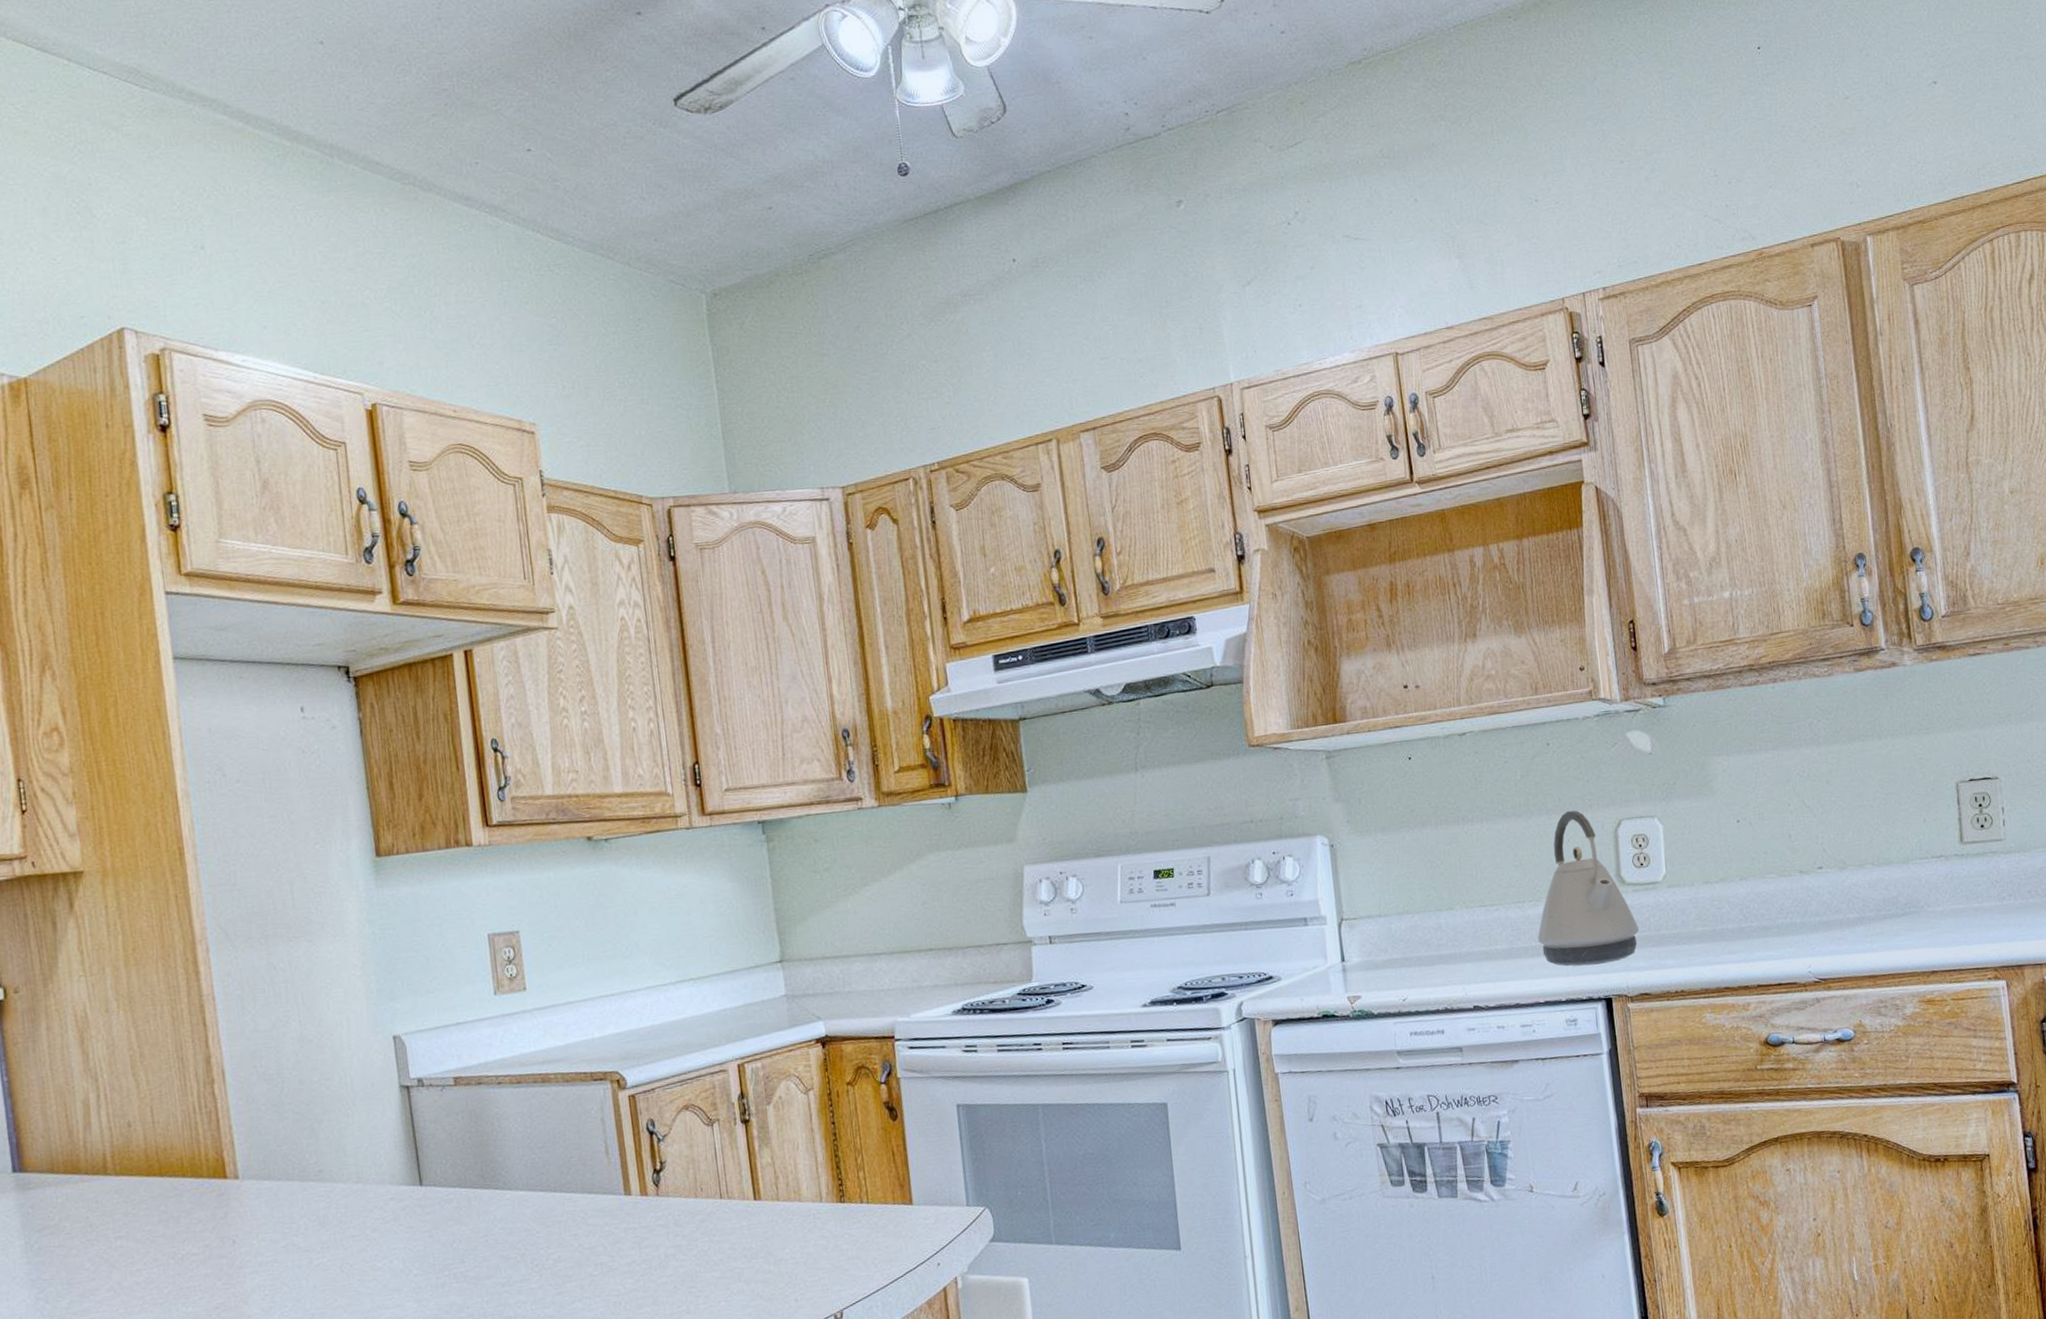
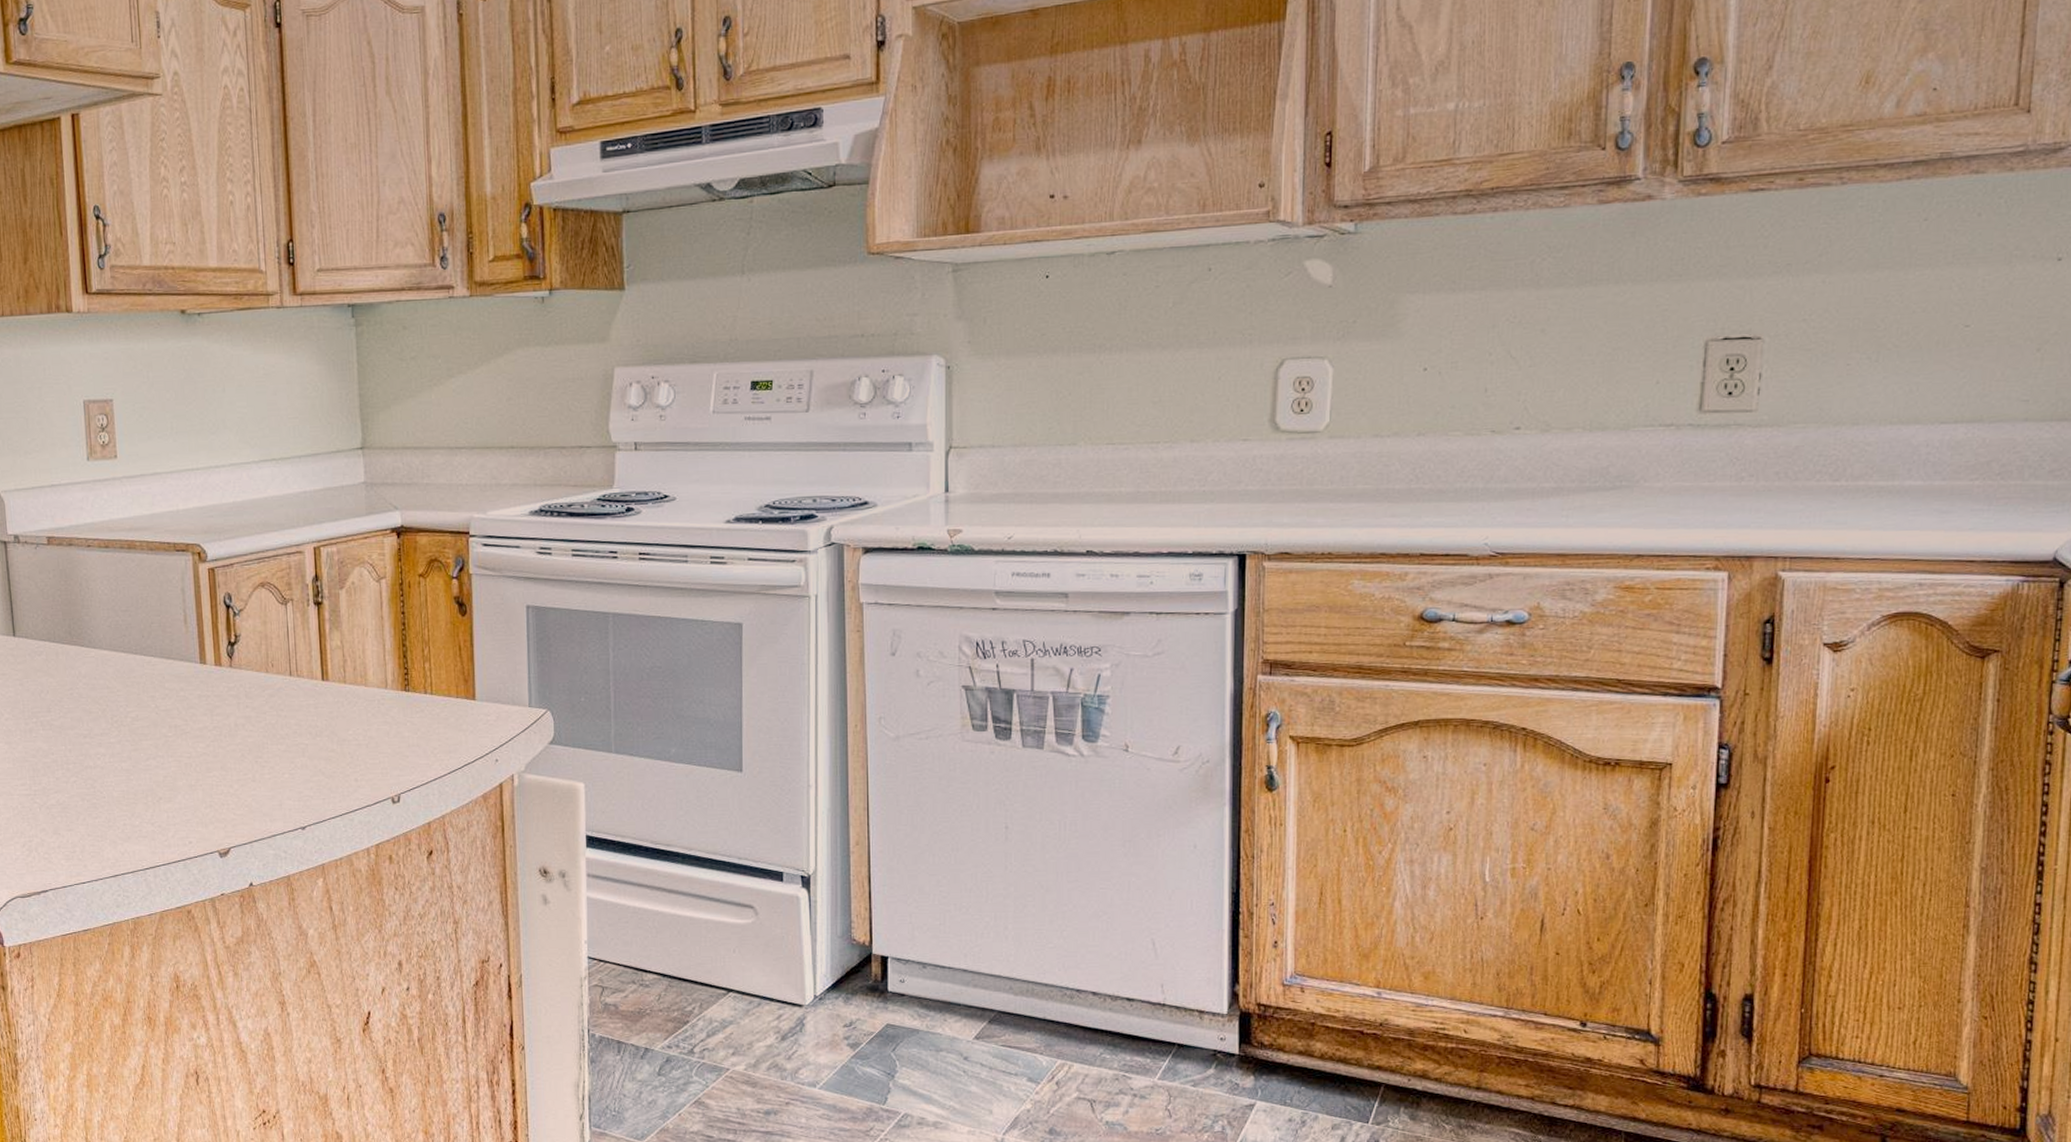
kettle: present [1537,810,1639,967] -> none [1168,344,1288,517]

